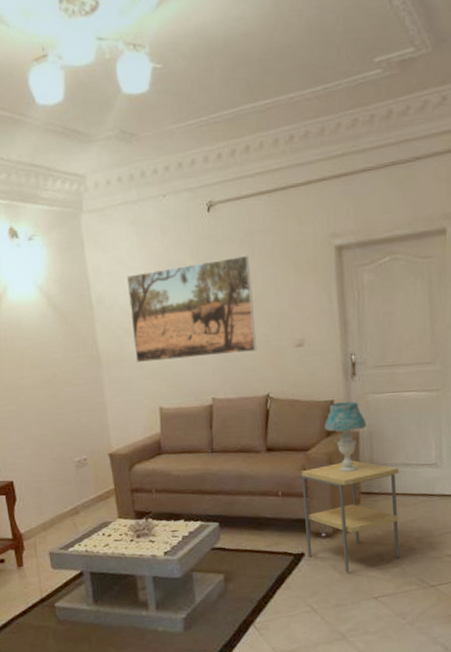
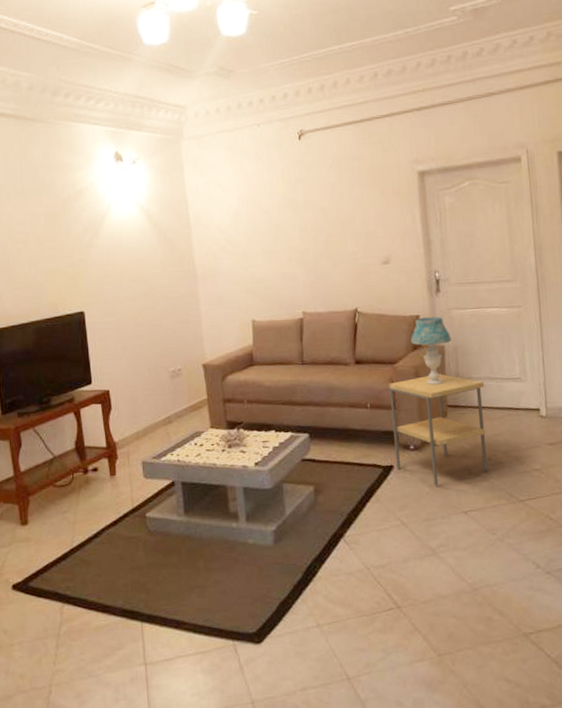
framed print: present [126,255,257,363] -> none [222,179,346,278]

